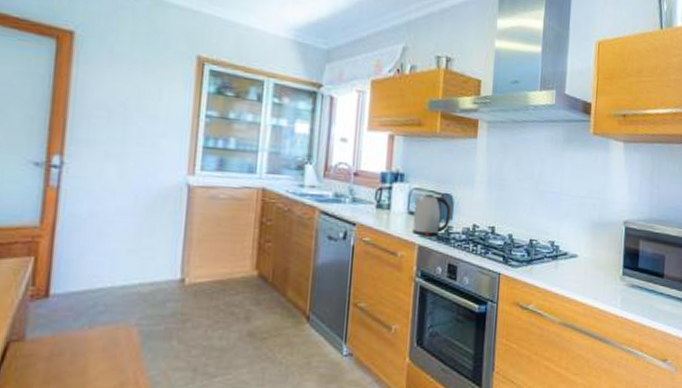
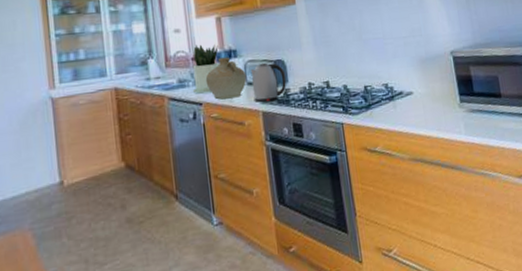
planter: none [348,159,386,215] -> present [192,44,220,95]
ceramic jug: none [364,178,410,225] -> present [205,57,247,100]

